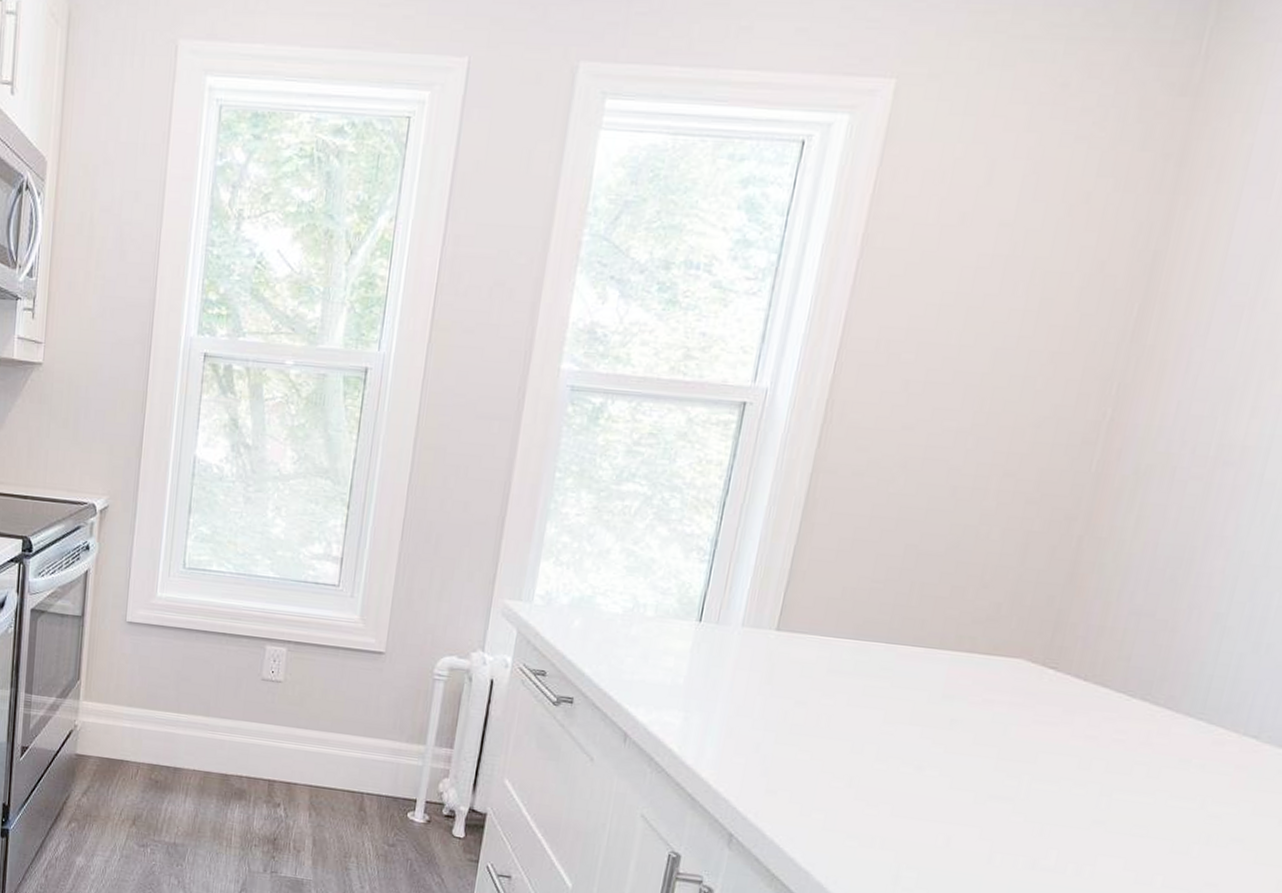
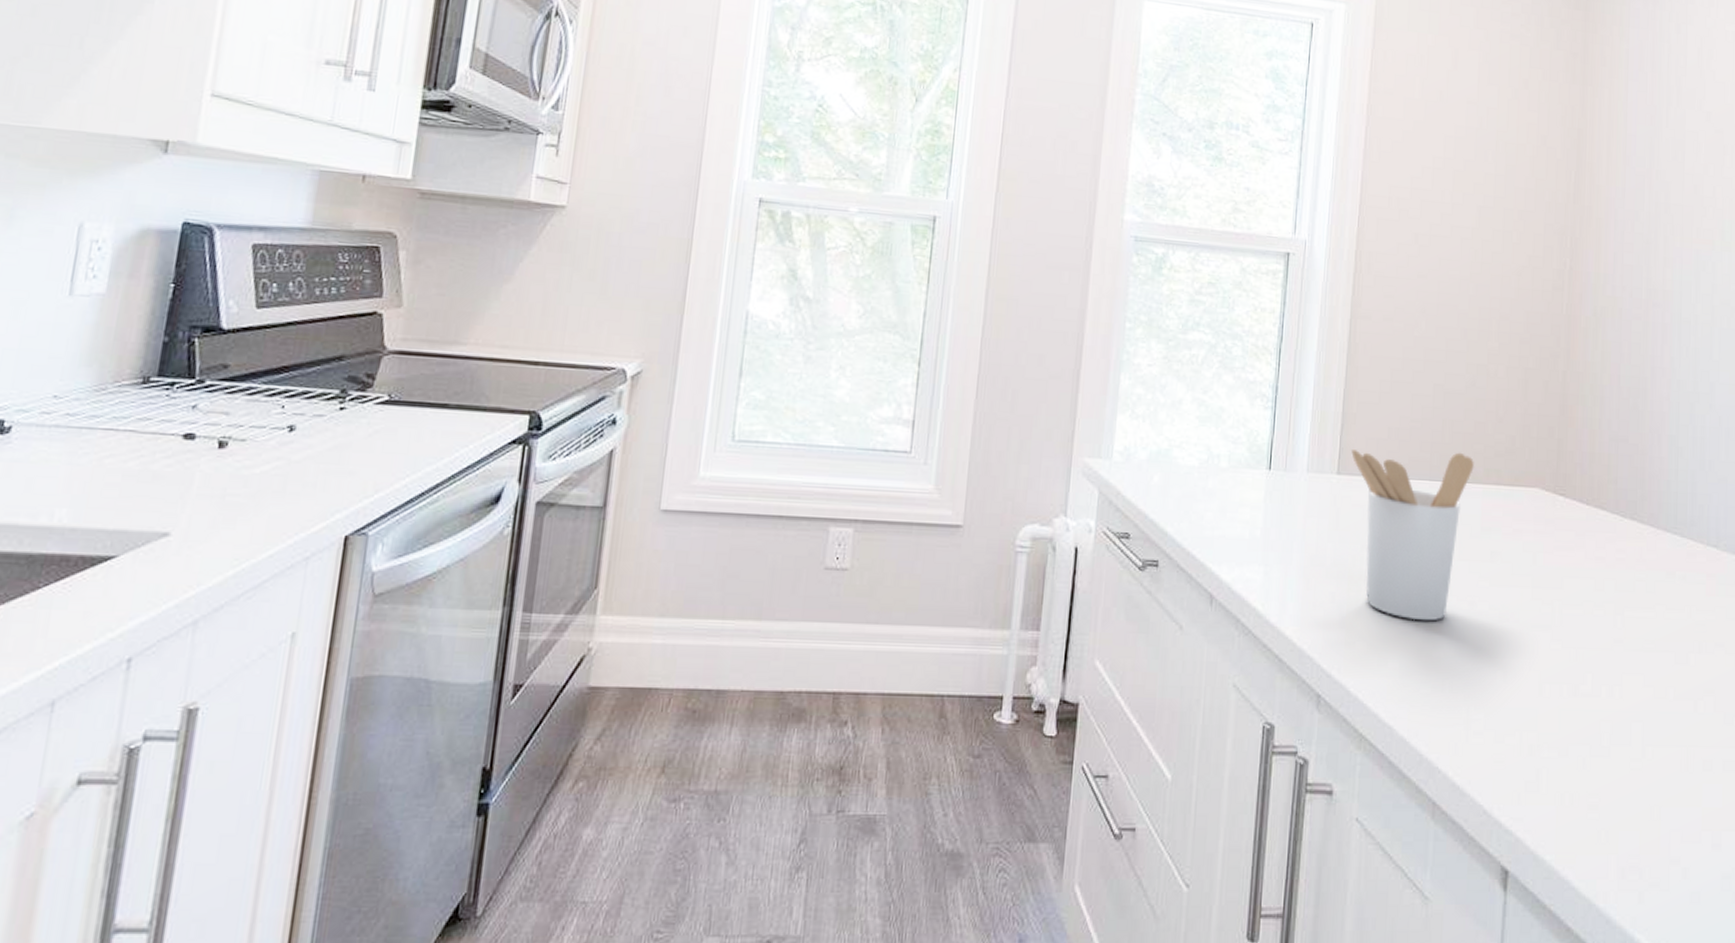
utensil holder: none [794,606,945,780] -> present [1351,448,1474,621]

